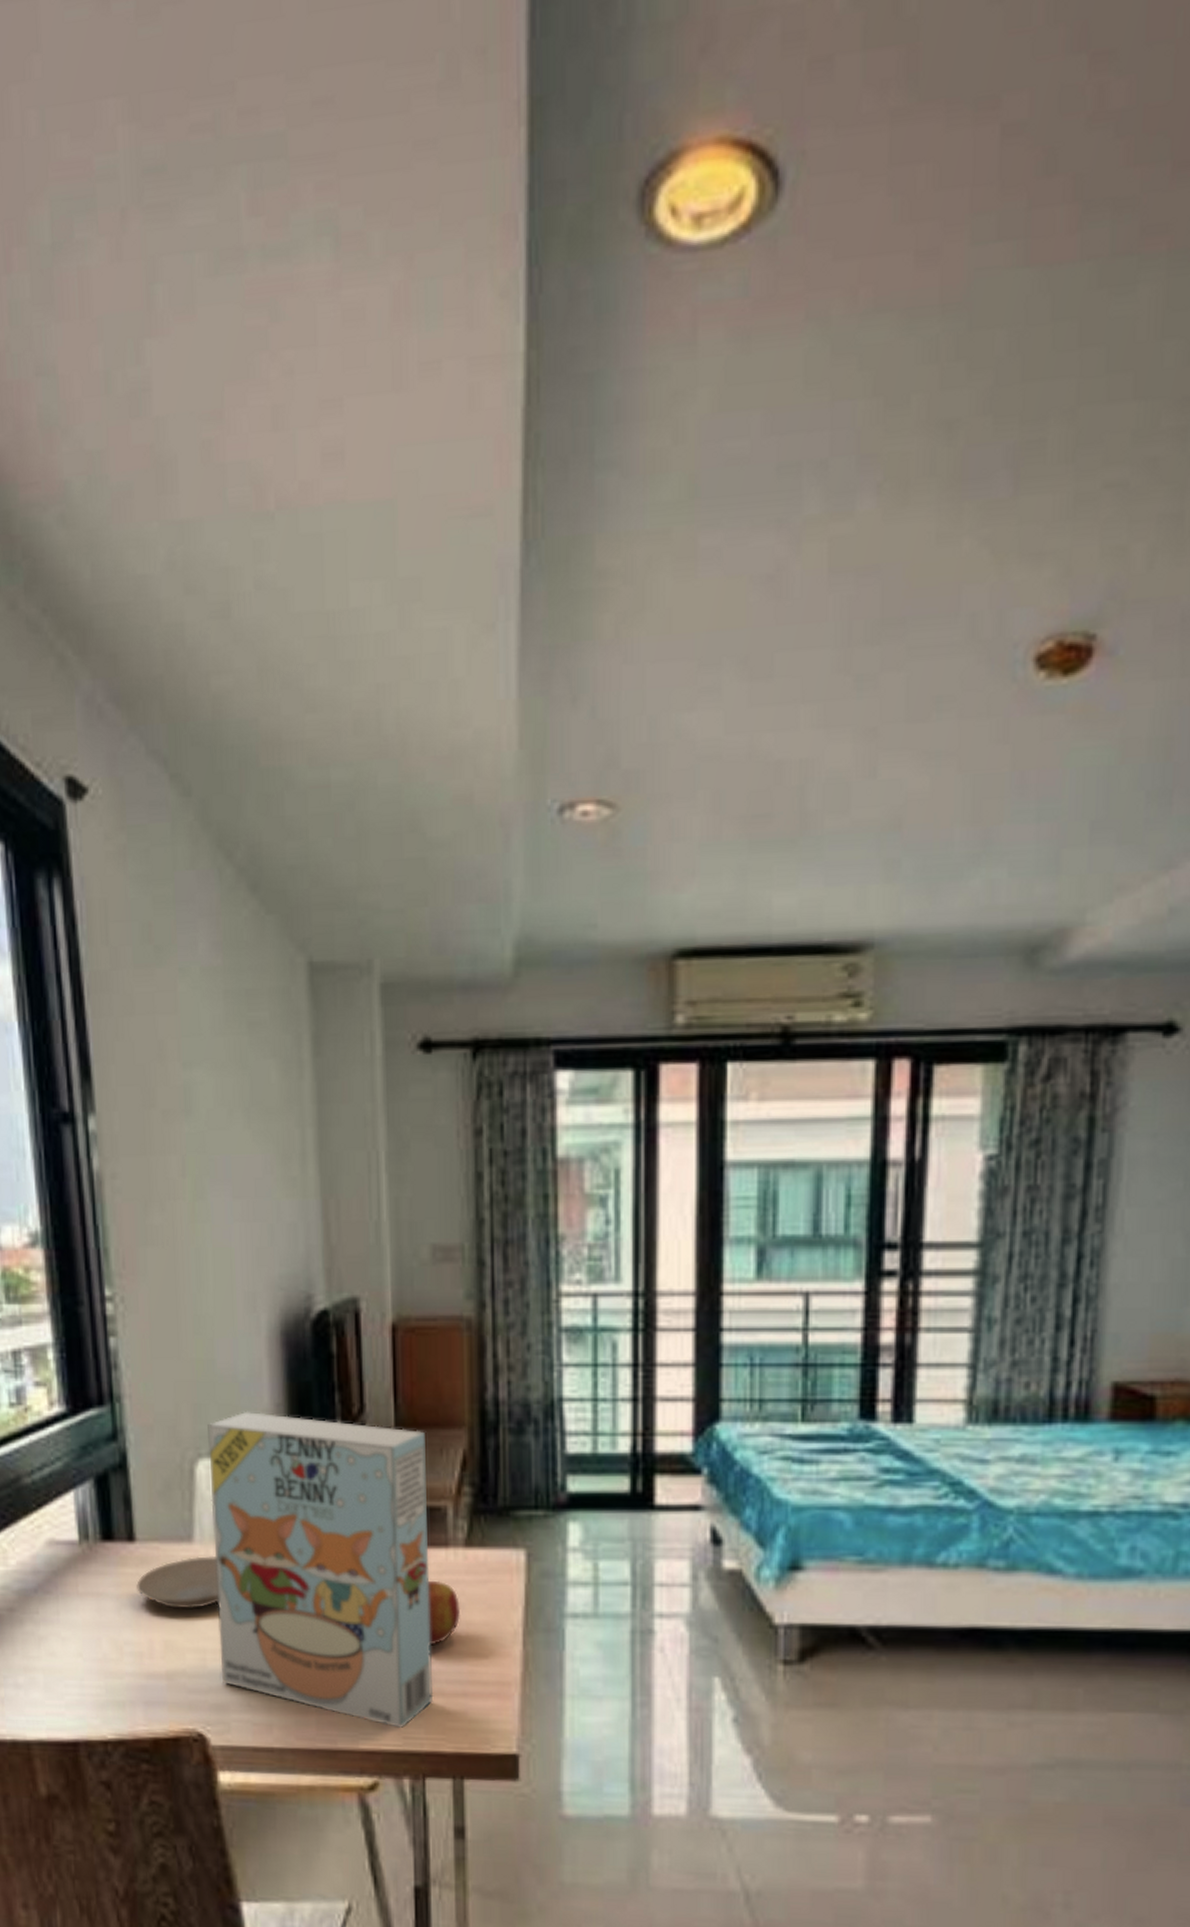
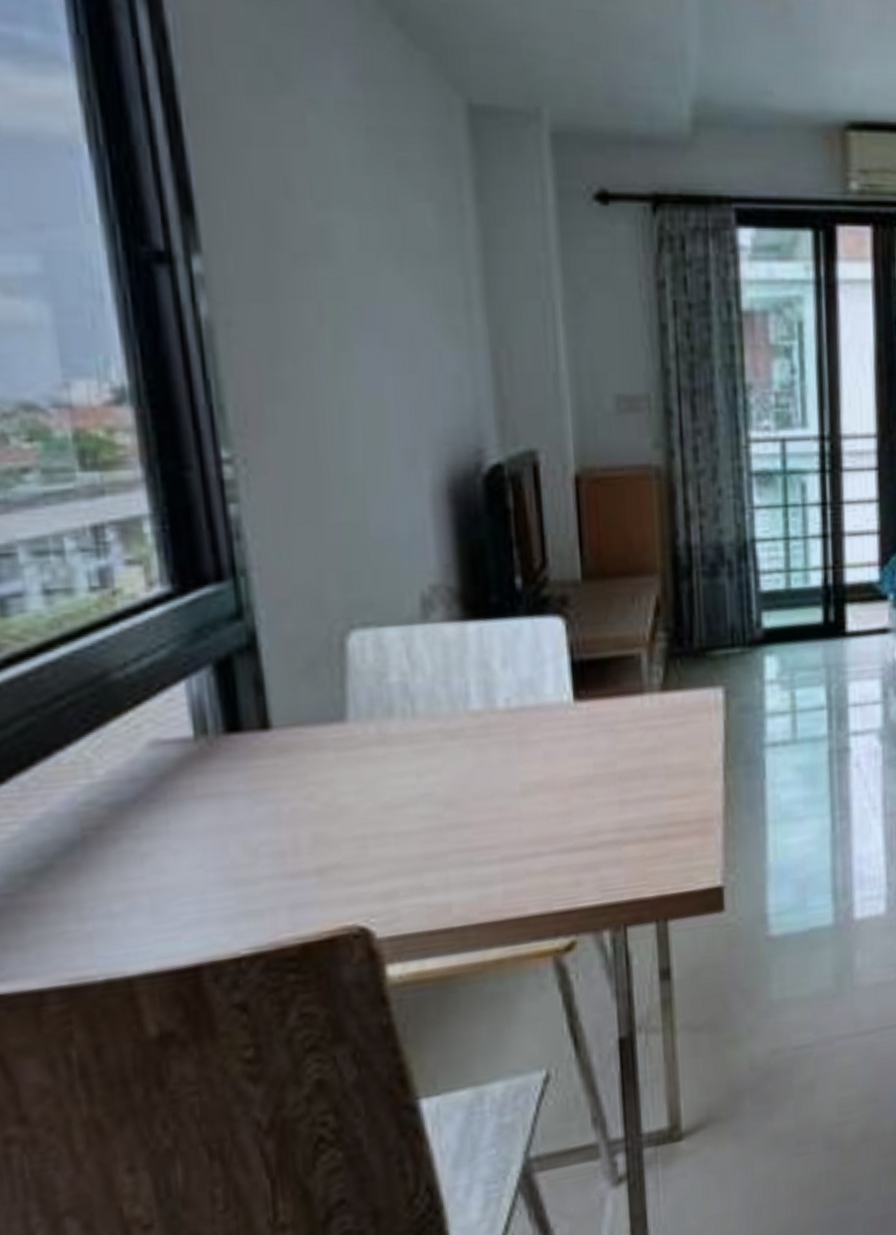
plate: present [136,1556,219,1610] -> none [274,734,382,798]
cereal box: present [208,1411,434,1728] -> none [361,574,633,883]
apple: present [428,1579,460,1647] -> none [623,727,658,795]

